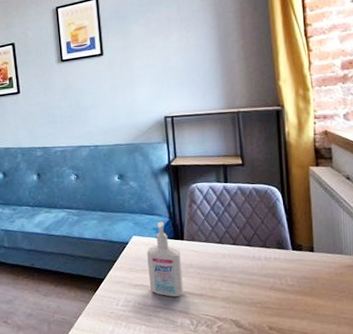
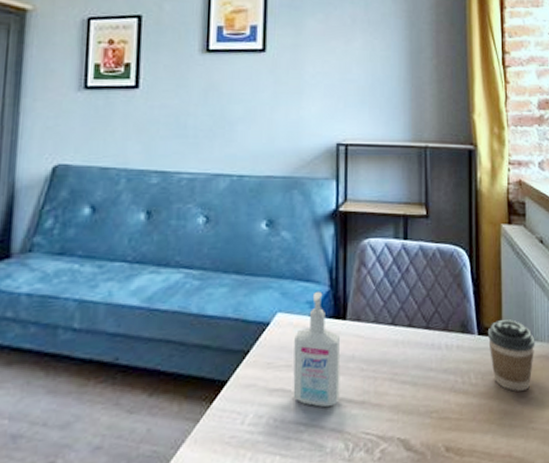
coffee cup: none [300,238,345,291] -> present [487,318,535,392]

